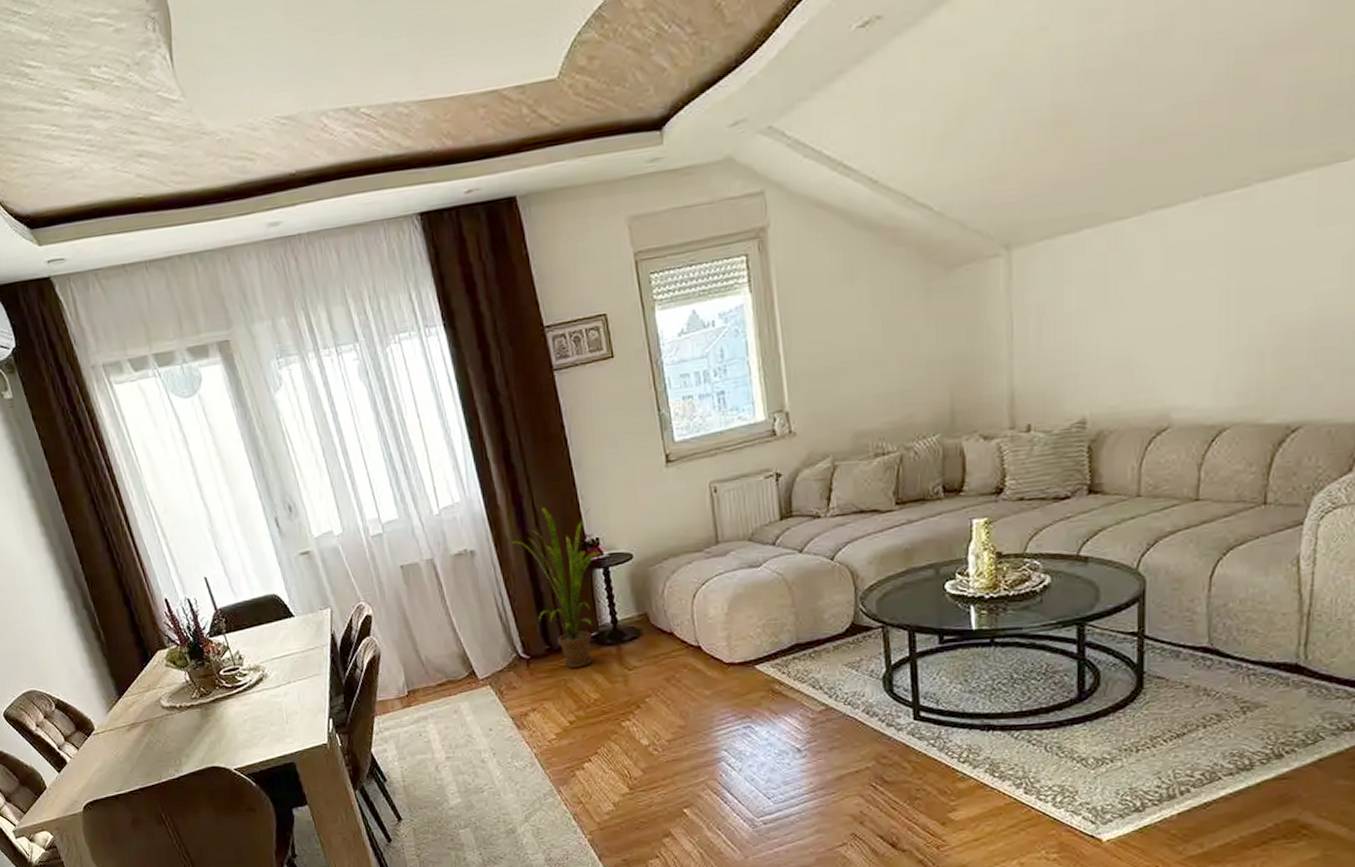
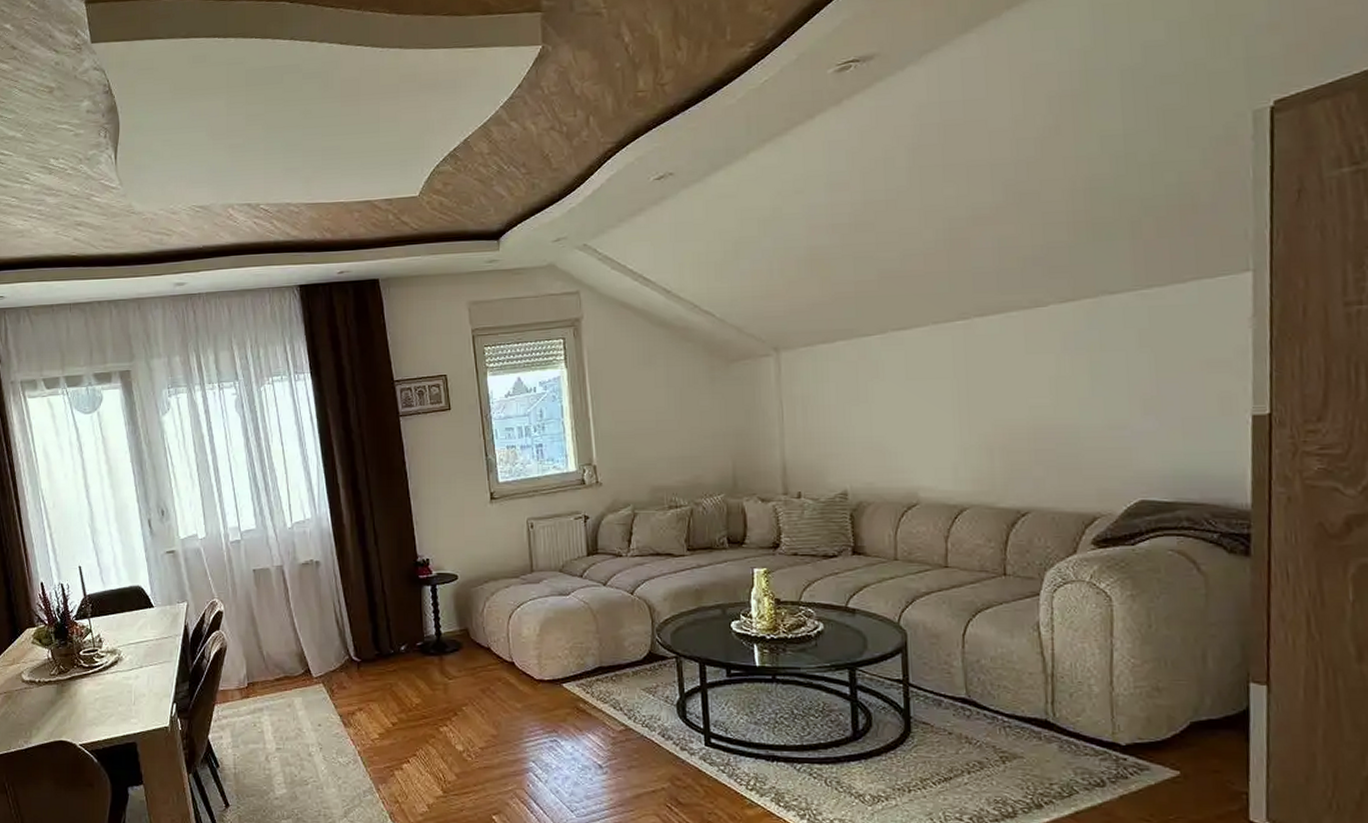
house plant: present [511,507,599,668] -> none [352,528,429,673]

